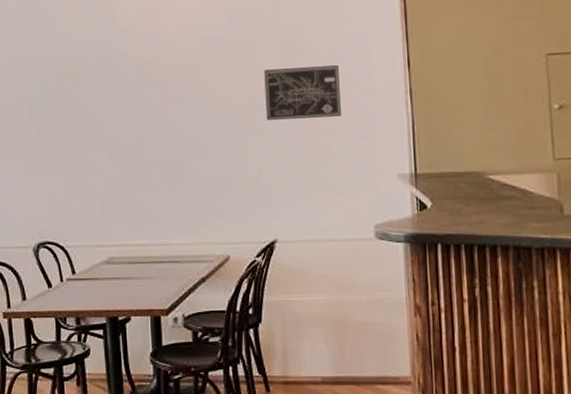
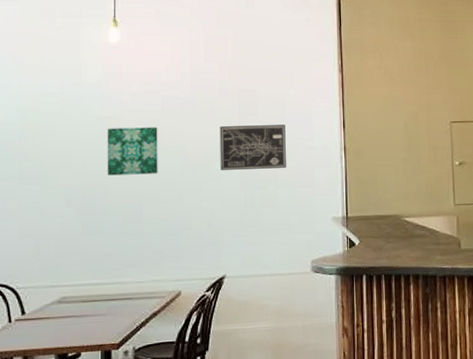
wall art: none [145,73,200,128] -> present [107,127,158,176]

